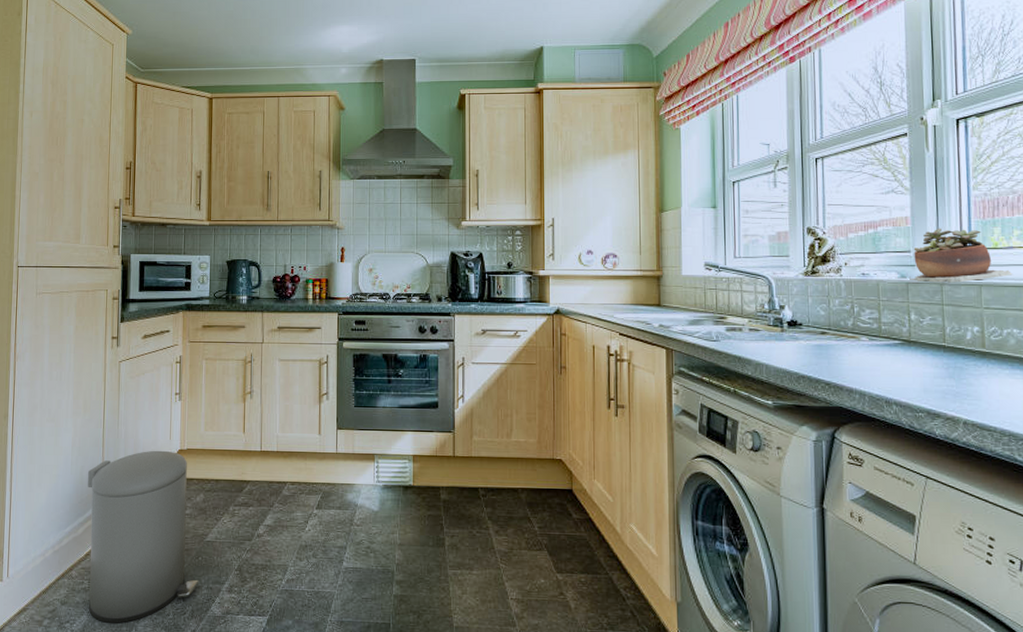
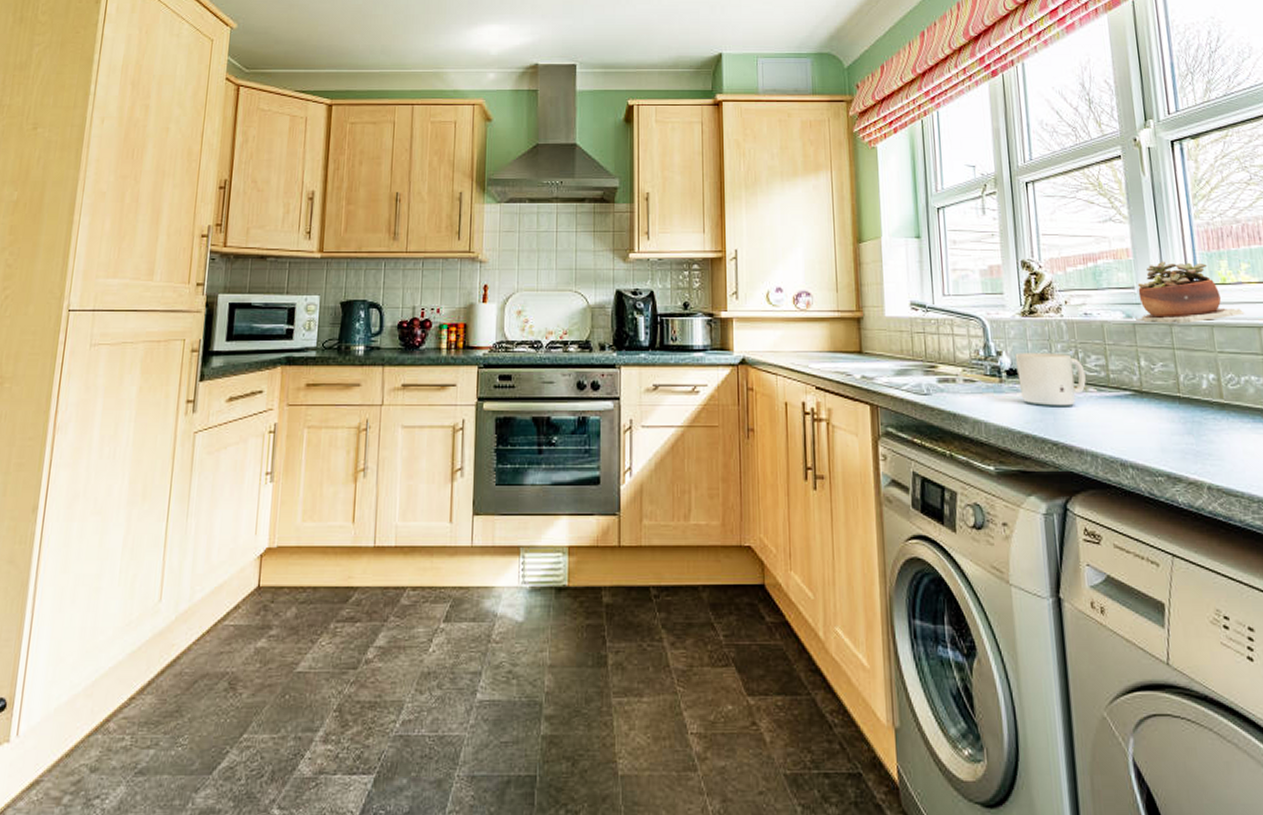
pedal bin: present [88,450,199,624] -> none [128,549,284,795]
mug: none [796,307,859,353] -> present [1015,352,1086,407]

